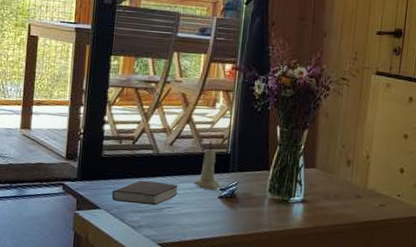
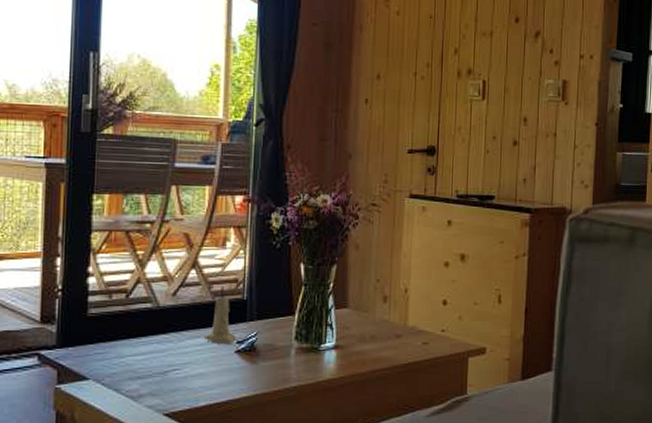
book: present [111,180,178,206] -> none [102,340,186,369]

